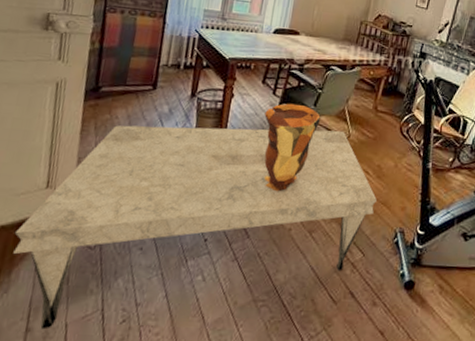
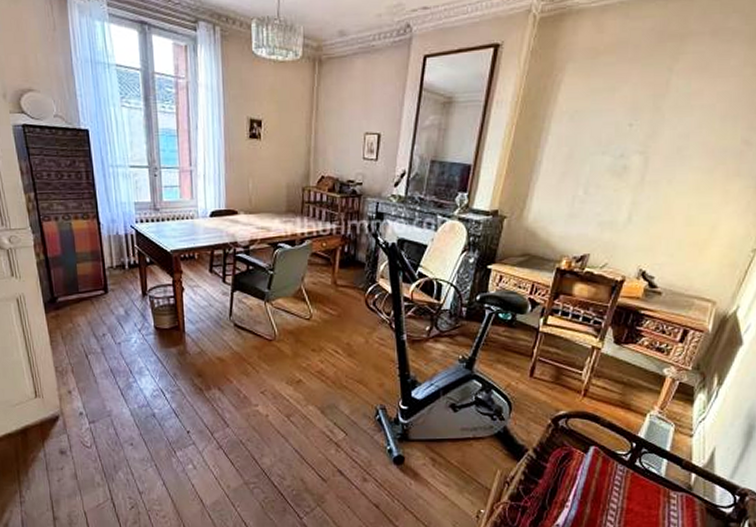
coffee table: present [13,125,377,330] -> none [21,311,351,517]
decorative vase: present [264,103,320,192] -> none [219,289,277,381]

